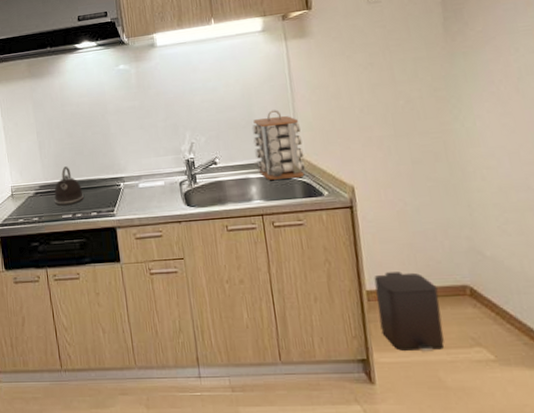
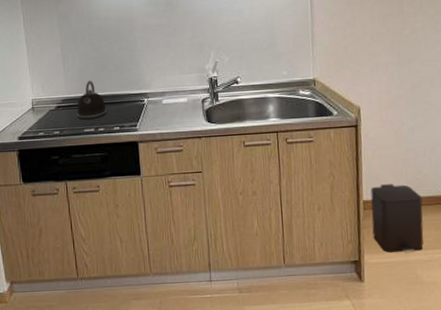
spice rack: present [251,110,305,180] -> none [273,34,319,100]

